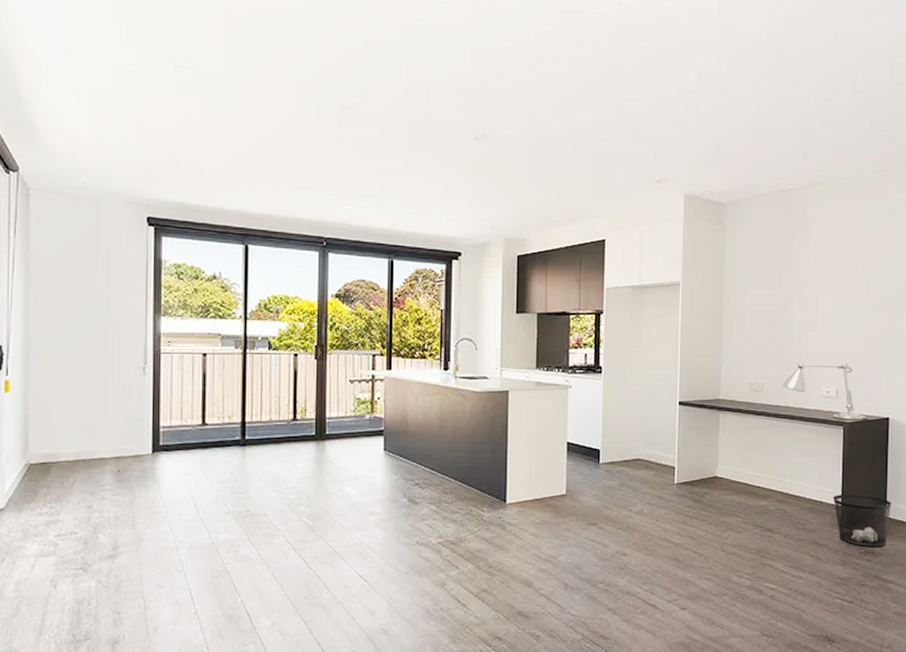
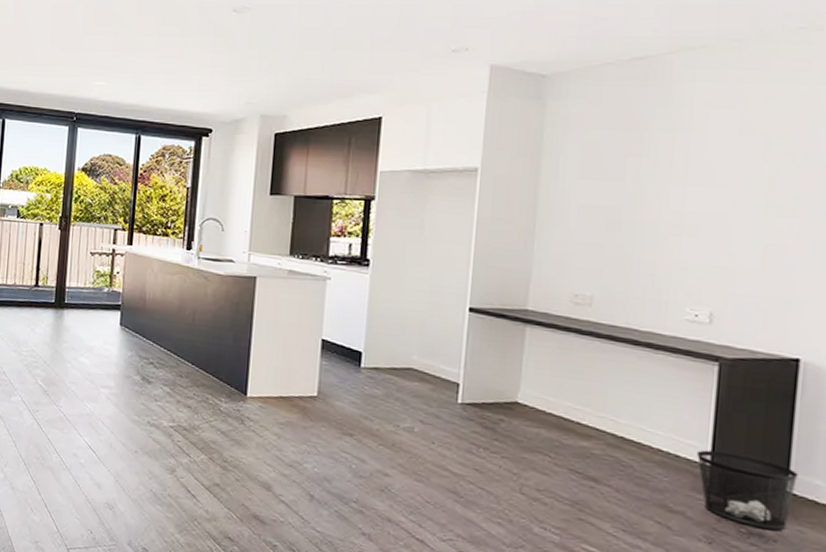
desk lamp: present [782,362,869,420] -> none [622,275,764,359]

